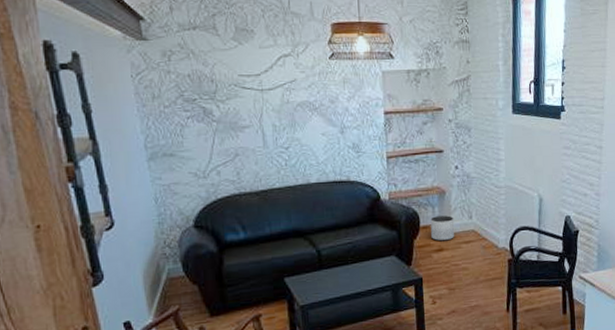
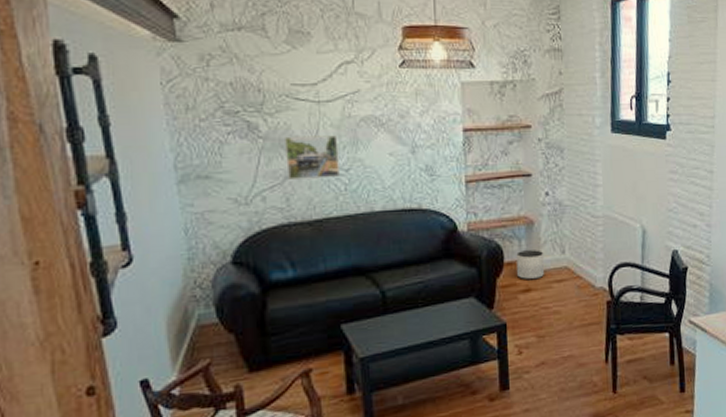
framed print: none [235,119,281,156] -> present [285,135,340,180]

